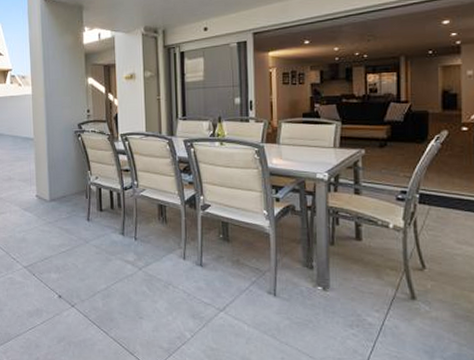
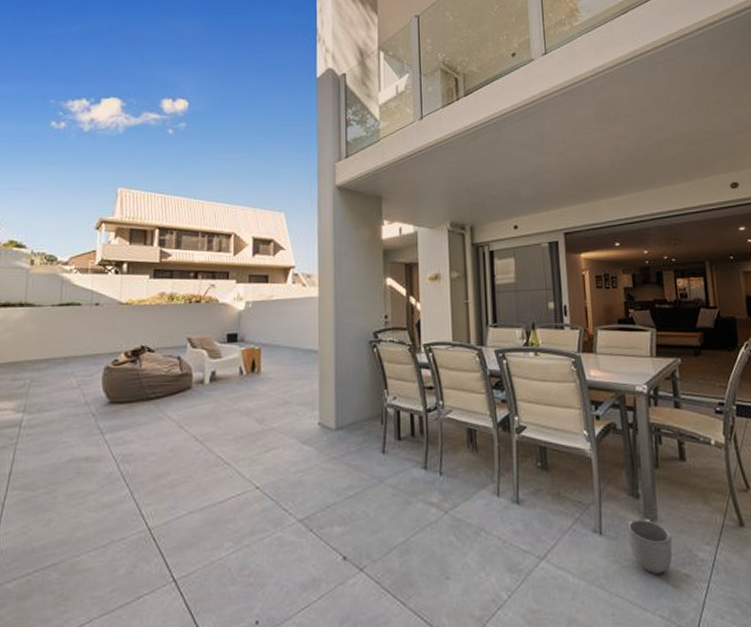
planter: none [301,286,342,332] -> present [628,519,673,575]

